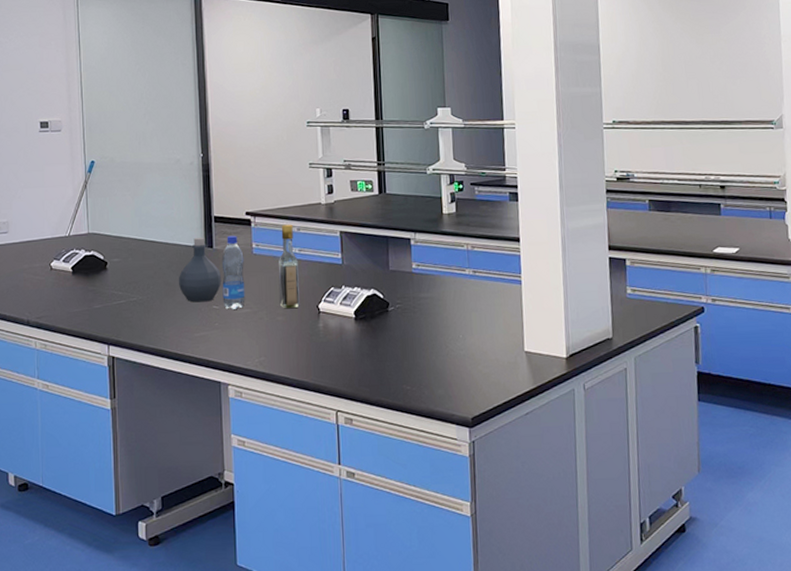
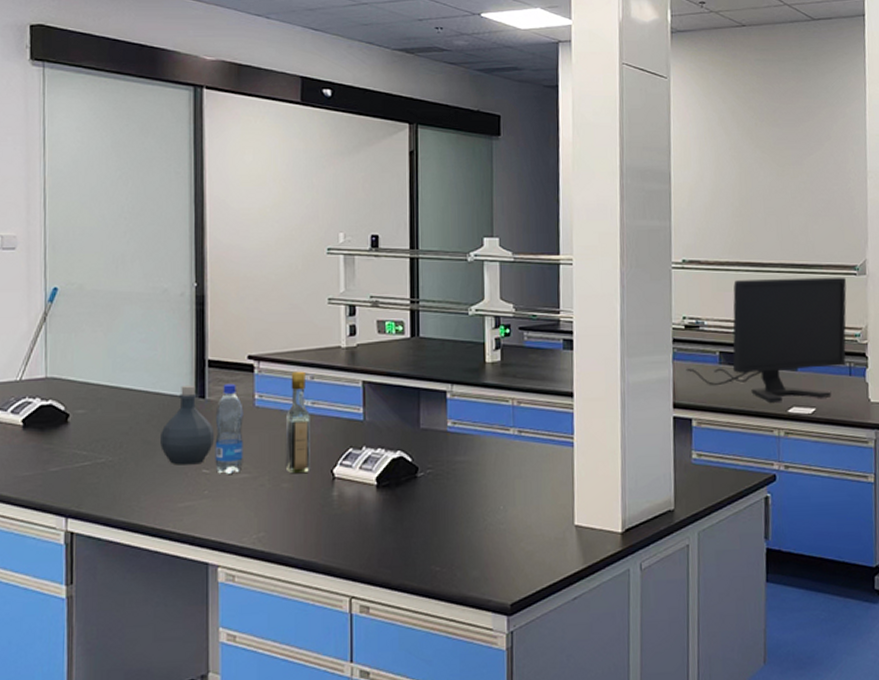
computer monitor: none [619,131,766,244] -> present [686,277,847,403]

